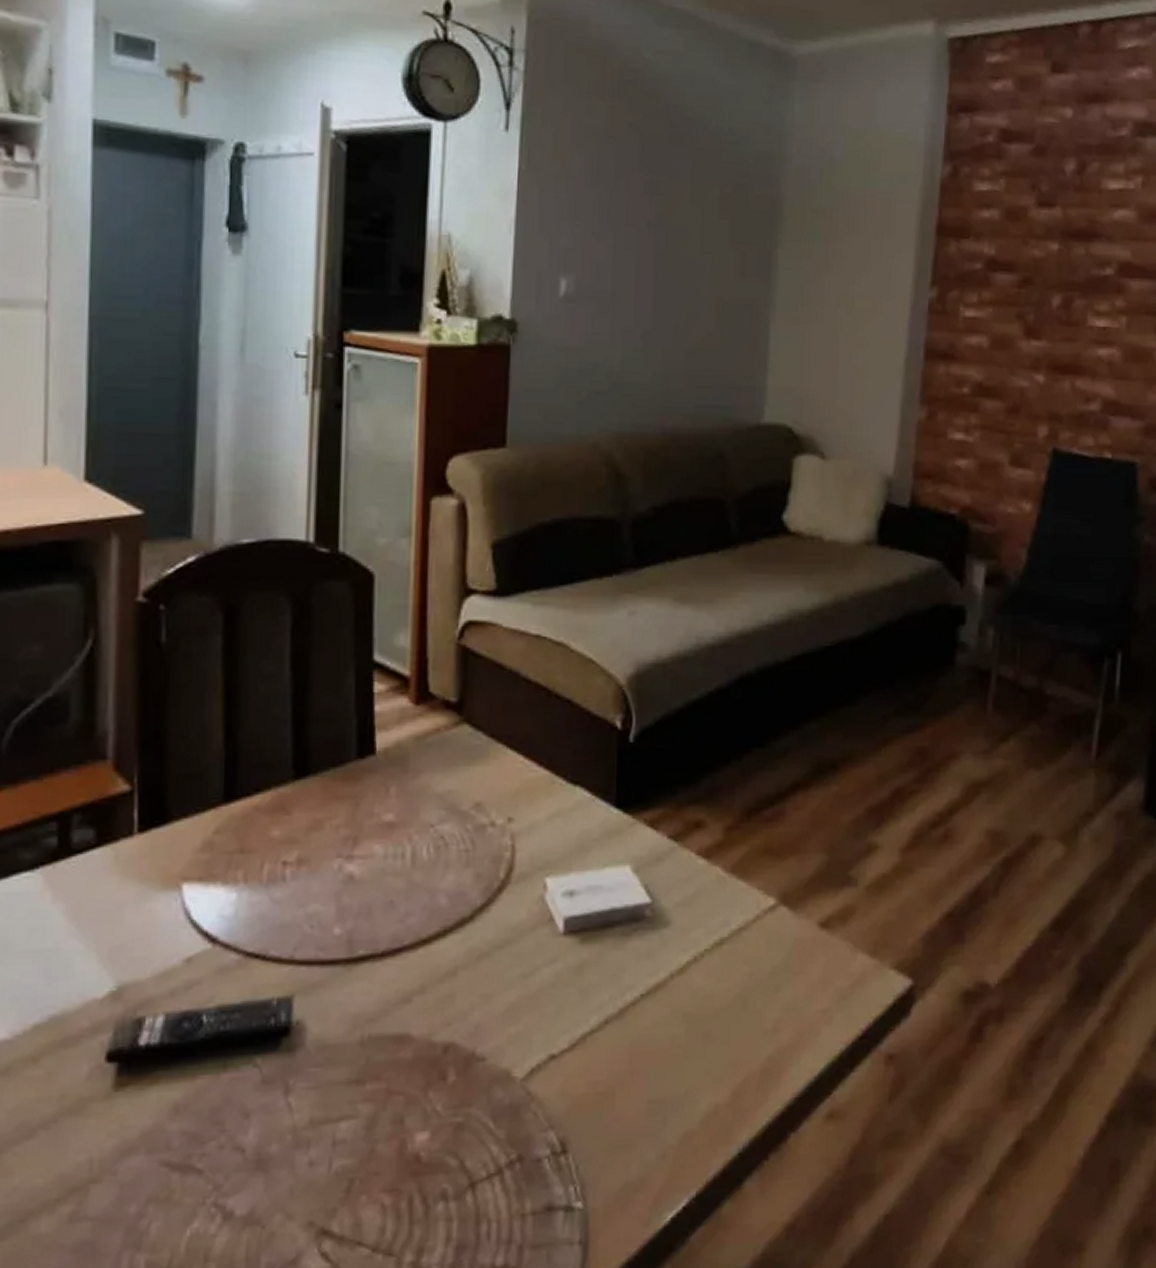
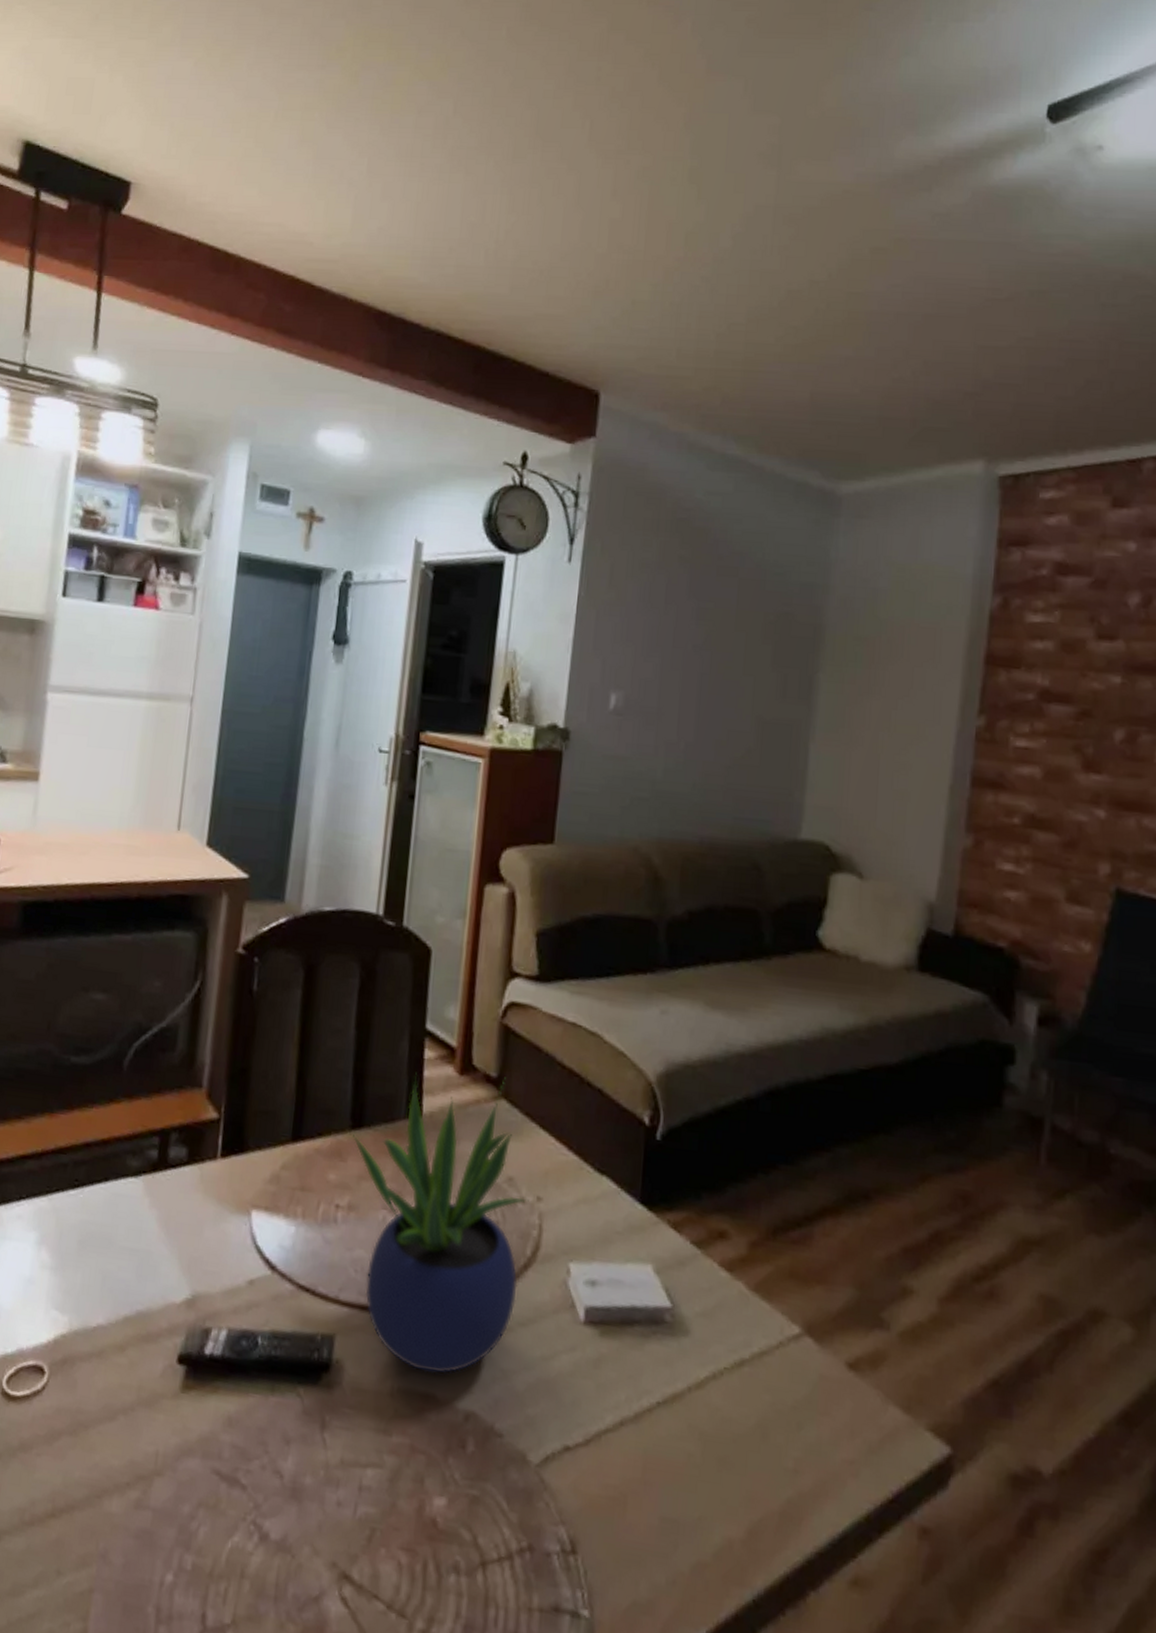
potted plant: none [297,700,500,1014] -> present [353,1073,529,1374]

